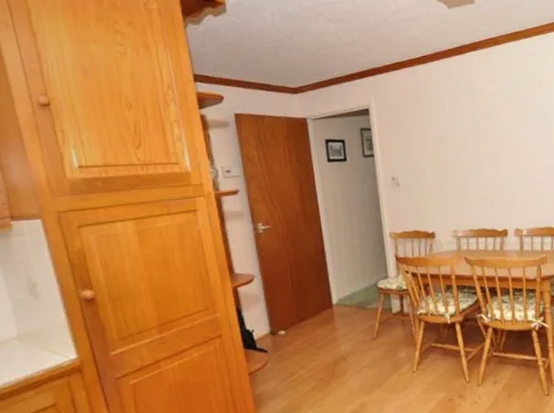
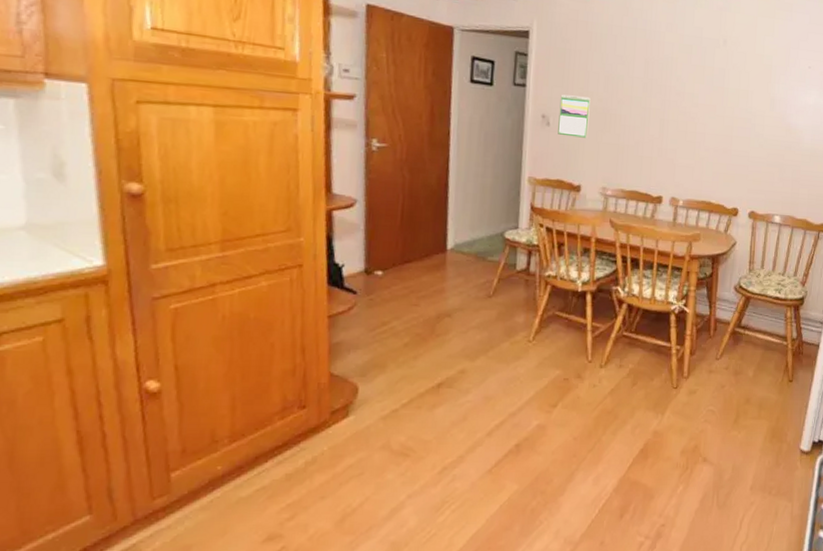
calendar: none [404,155,433,192] -> present [558,94,591,138]

